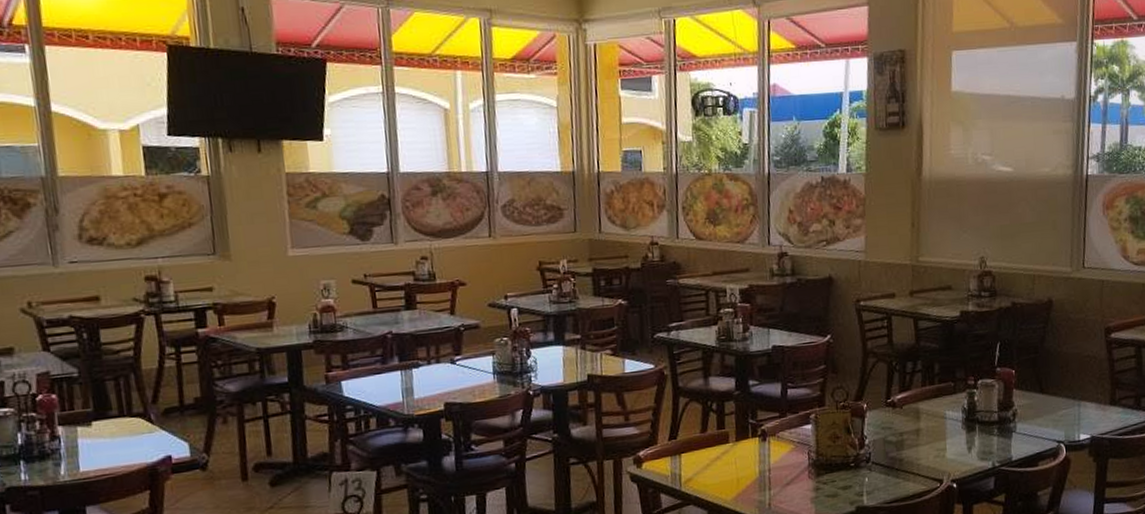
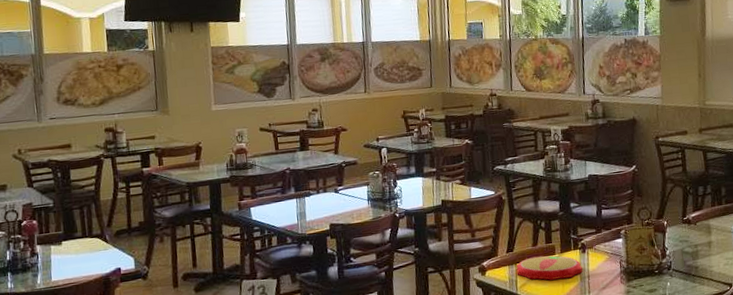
plate: none [680,444,762,475] -> present [516,255,583,281]

